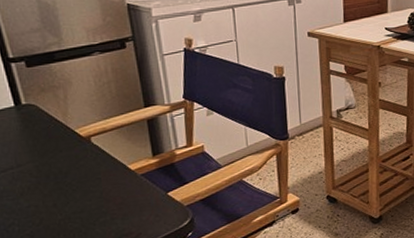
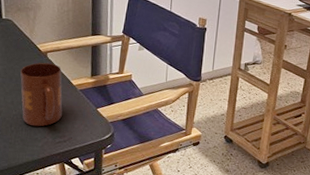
mug: none [59,148,124,229] -> present [20,62,63,127]

